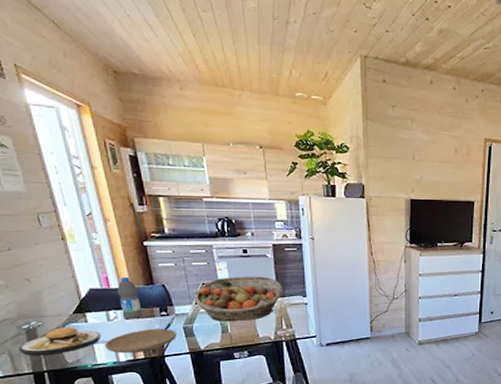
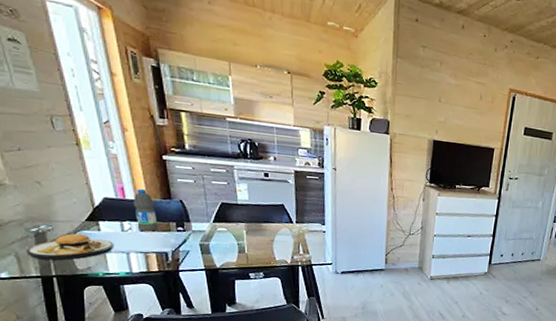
plate: present [105,328,176,353] -> none [117,242,192,265]
fruit basket: present [193,276,283,322] -> none [212,199,302,243]

